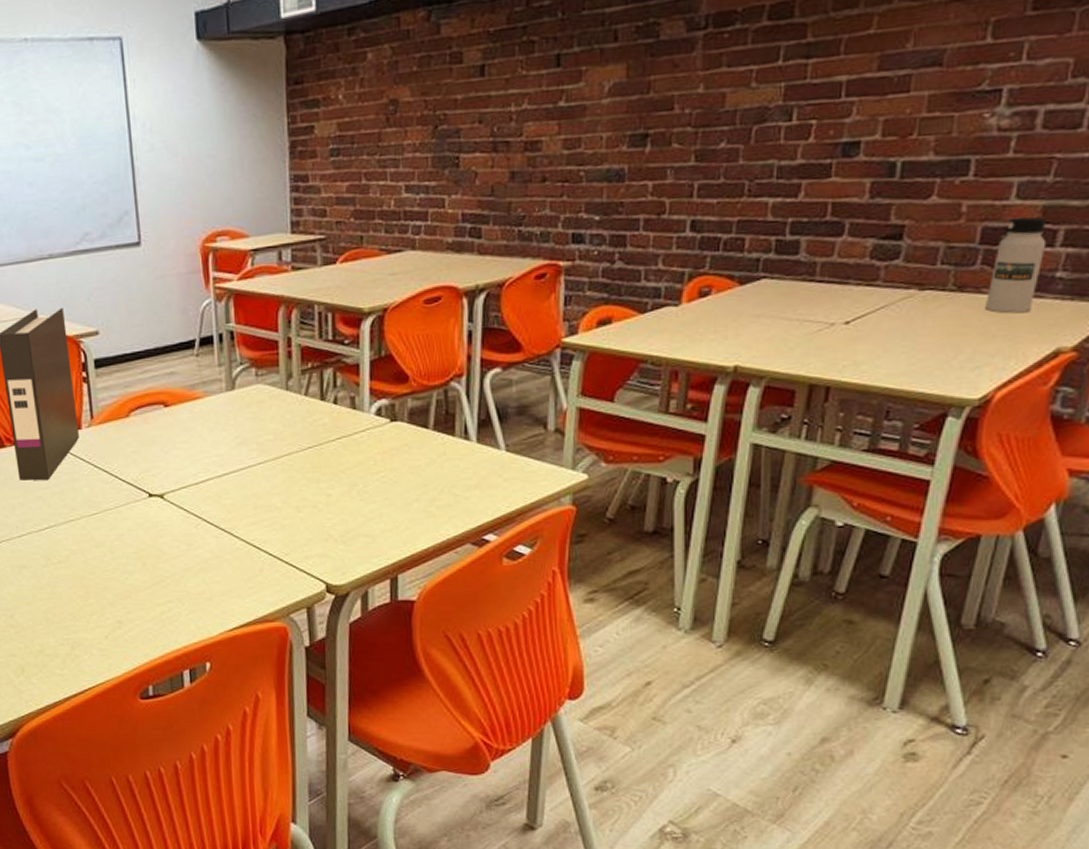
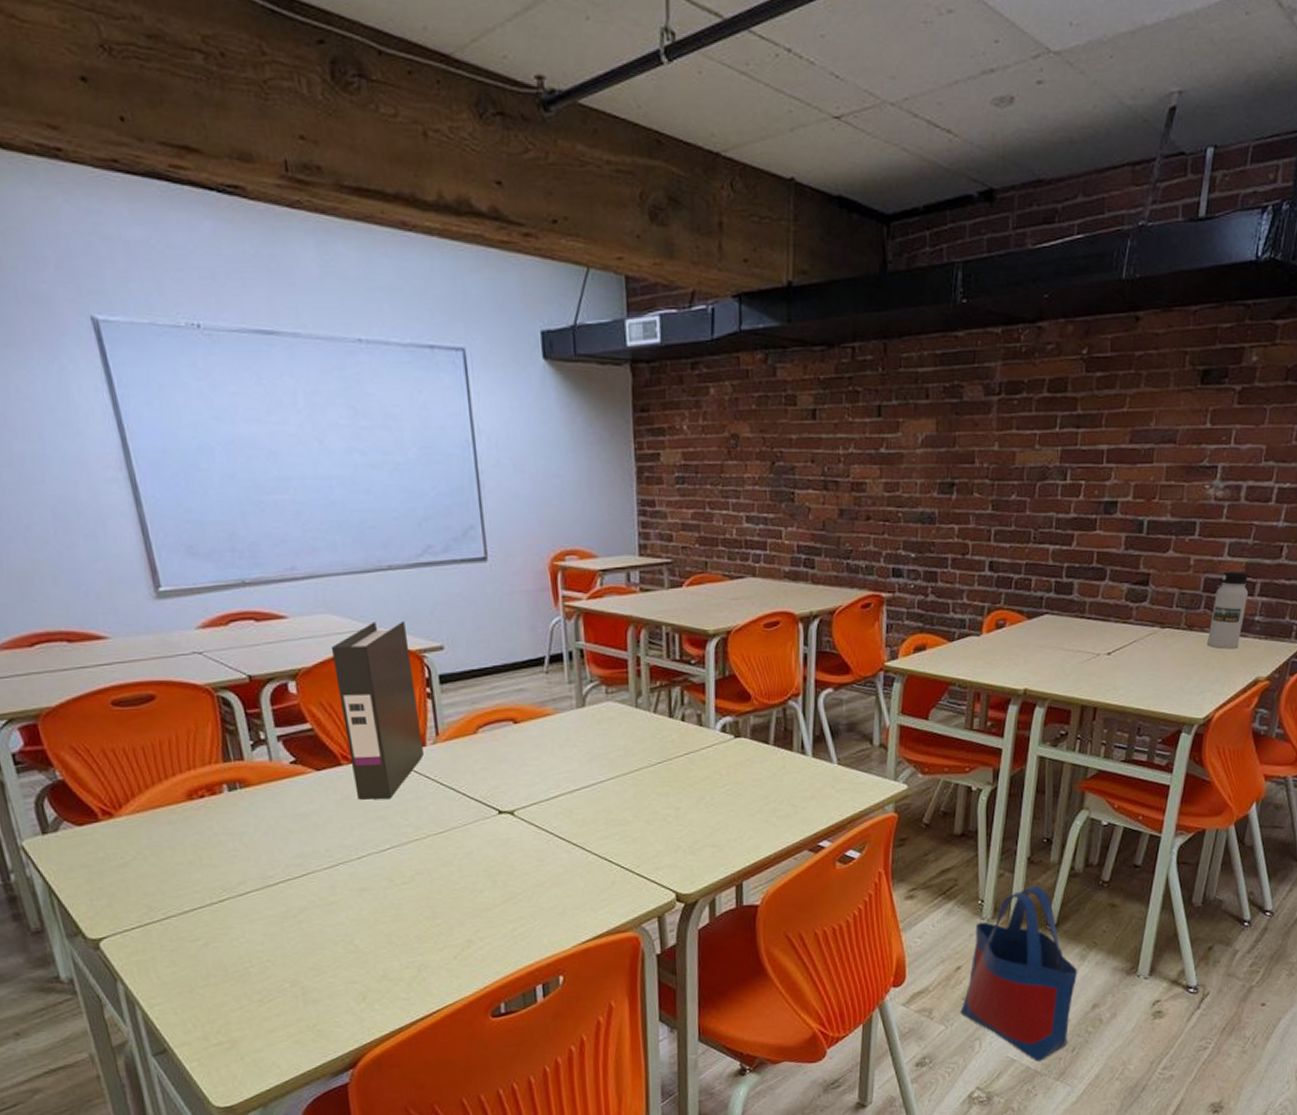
tote bag: none [650,593,802,798] -> present [960,885,1078,1061]

